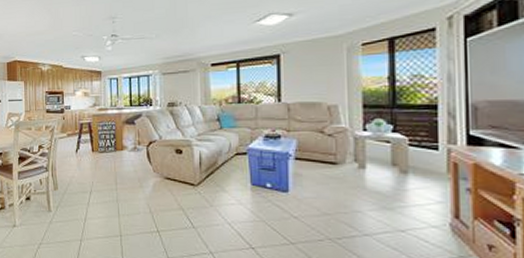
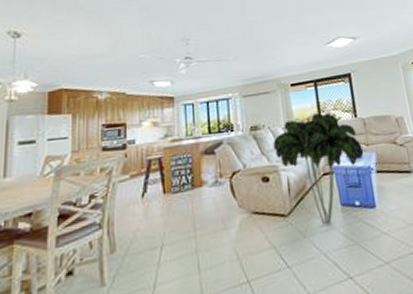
indoor plant: none [188,95,284,199] -> present [273,112,364,225]

